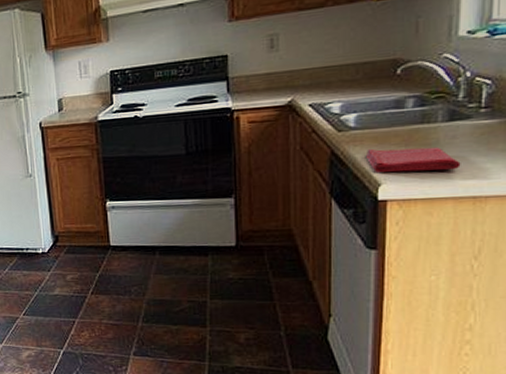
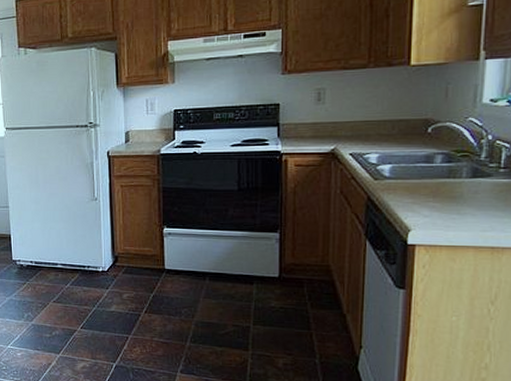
dish towel: present [367,146,461,173] -> none [399,197,482,221]

